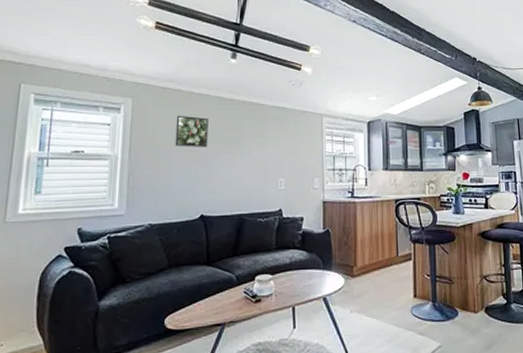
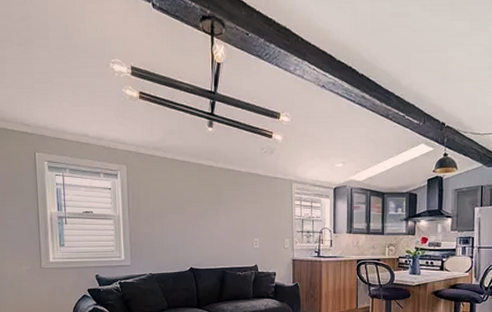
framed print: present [175,115,208,148] -> none [164,181,192,211]

